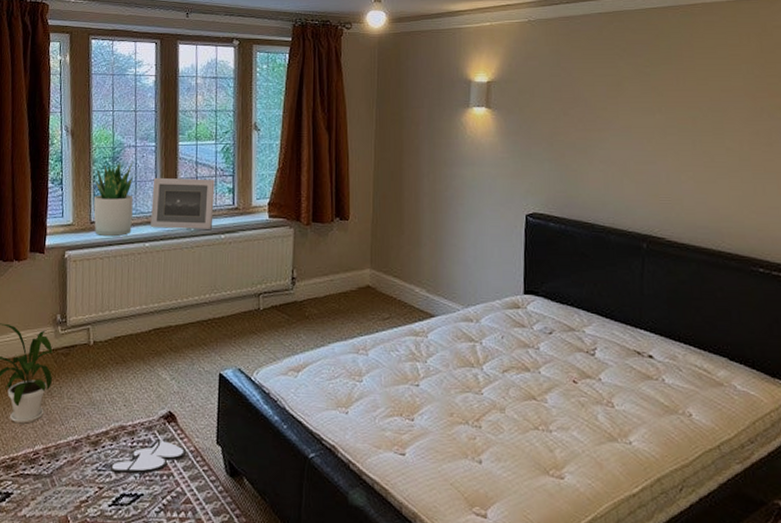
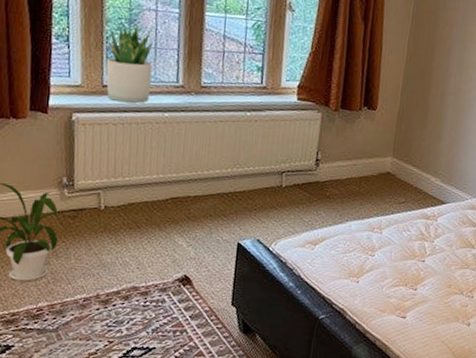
slippers: present [110,439,186,474] -> none [120,300,200,330]
picture frame: present [150,177,215,230] -> none [171,46,243,107]

